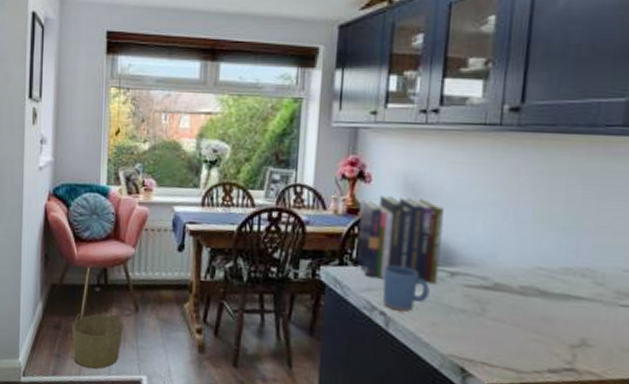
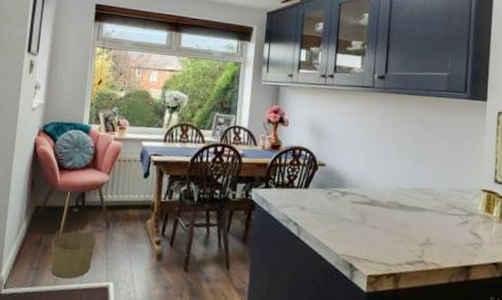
books: present [356,196,444,284] -> none [277,136,338,201]
mug: present [382,265,430,312] -> none [296,187,328,222]

